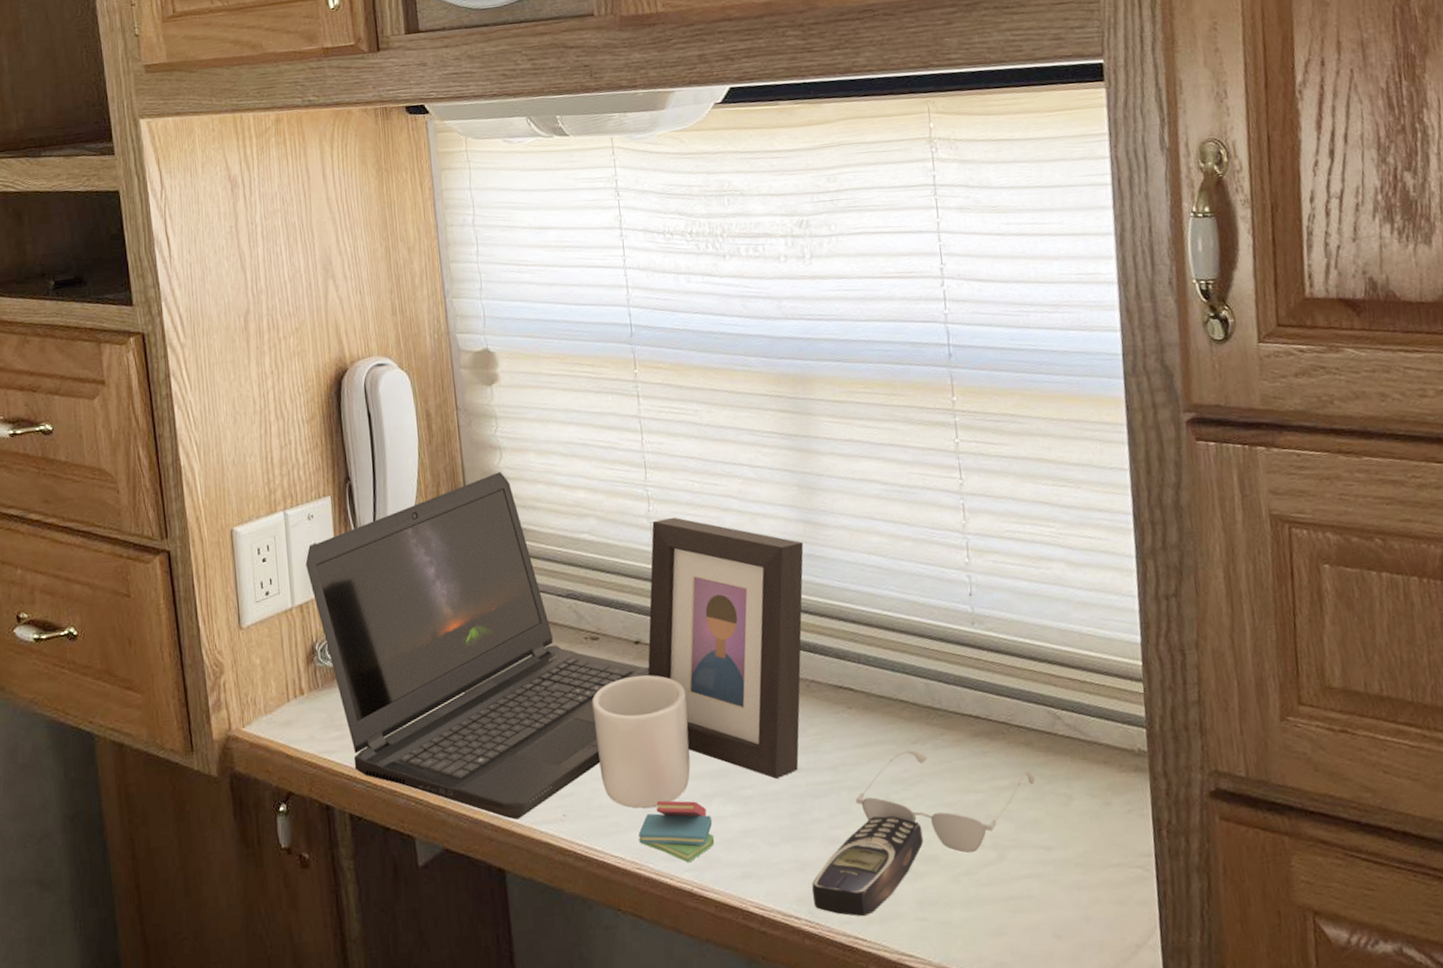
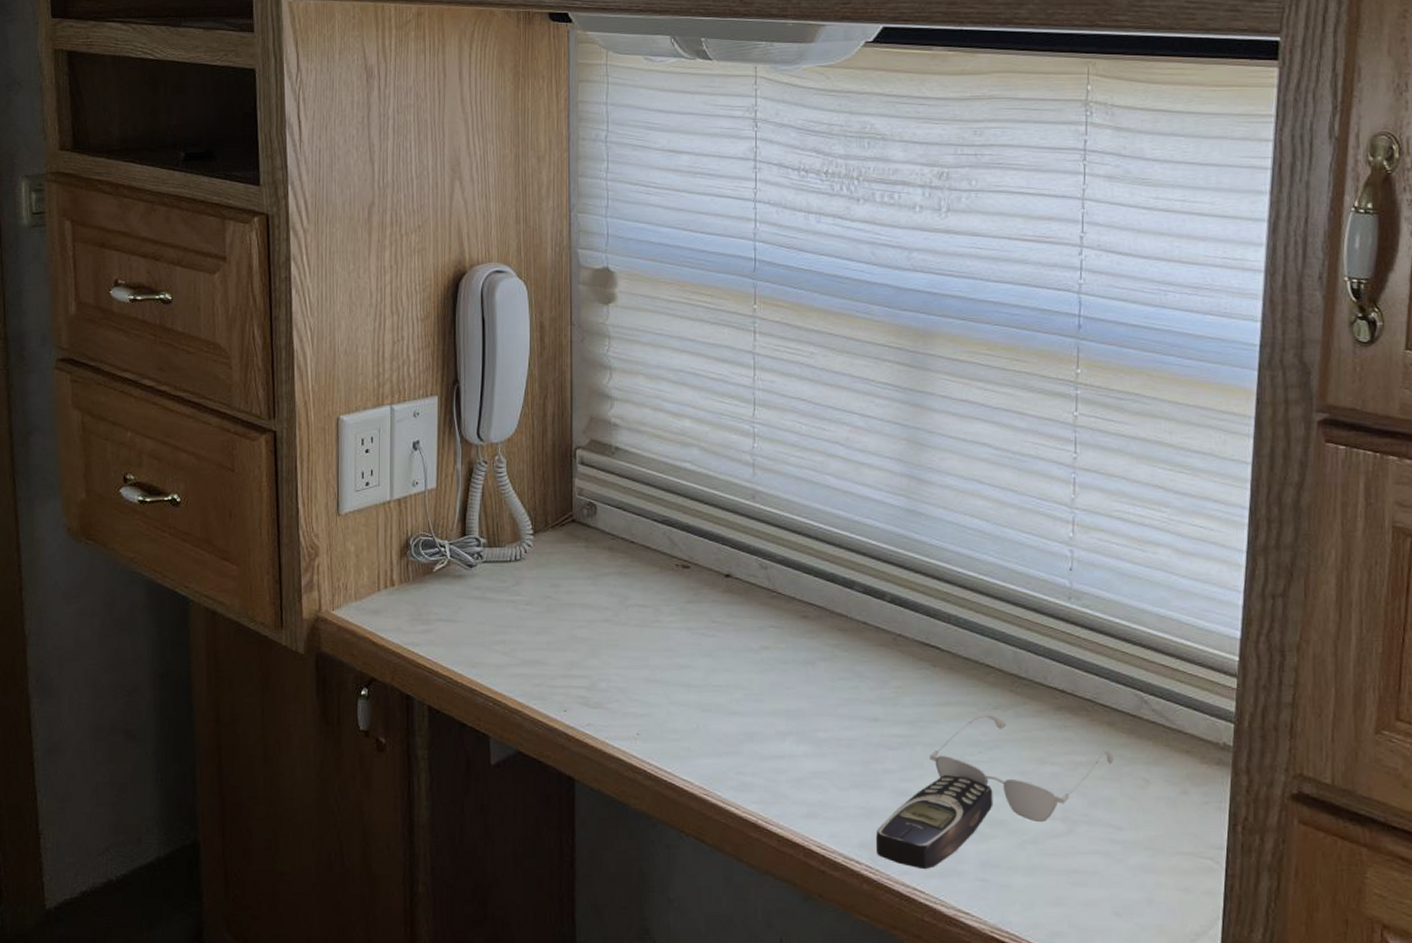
laptop computer: present [305,471,650,820] -> none [407,391,738,732]
mug: present [591,675,691,808] -> none [676,608,772,737]
sticky notes: present [638,800,715,863] -> none [709,732,784,795]
picture frame: present [647,517,804,779] -> none [735,456,905,725]

